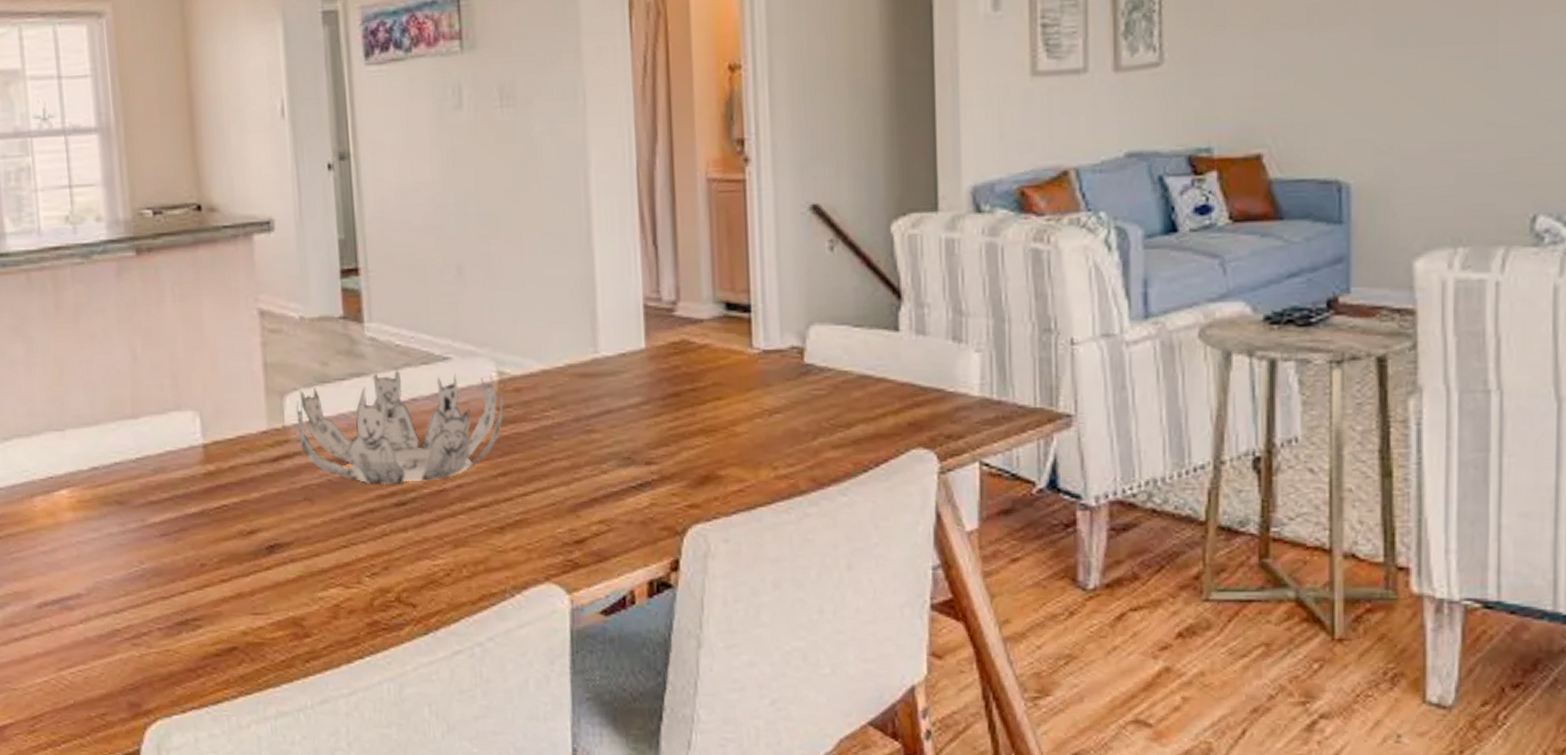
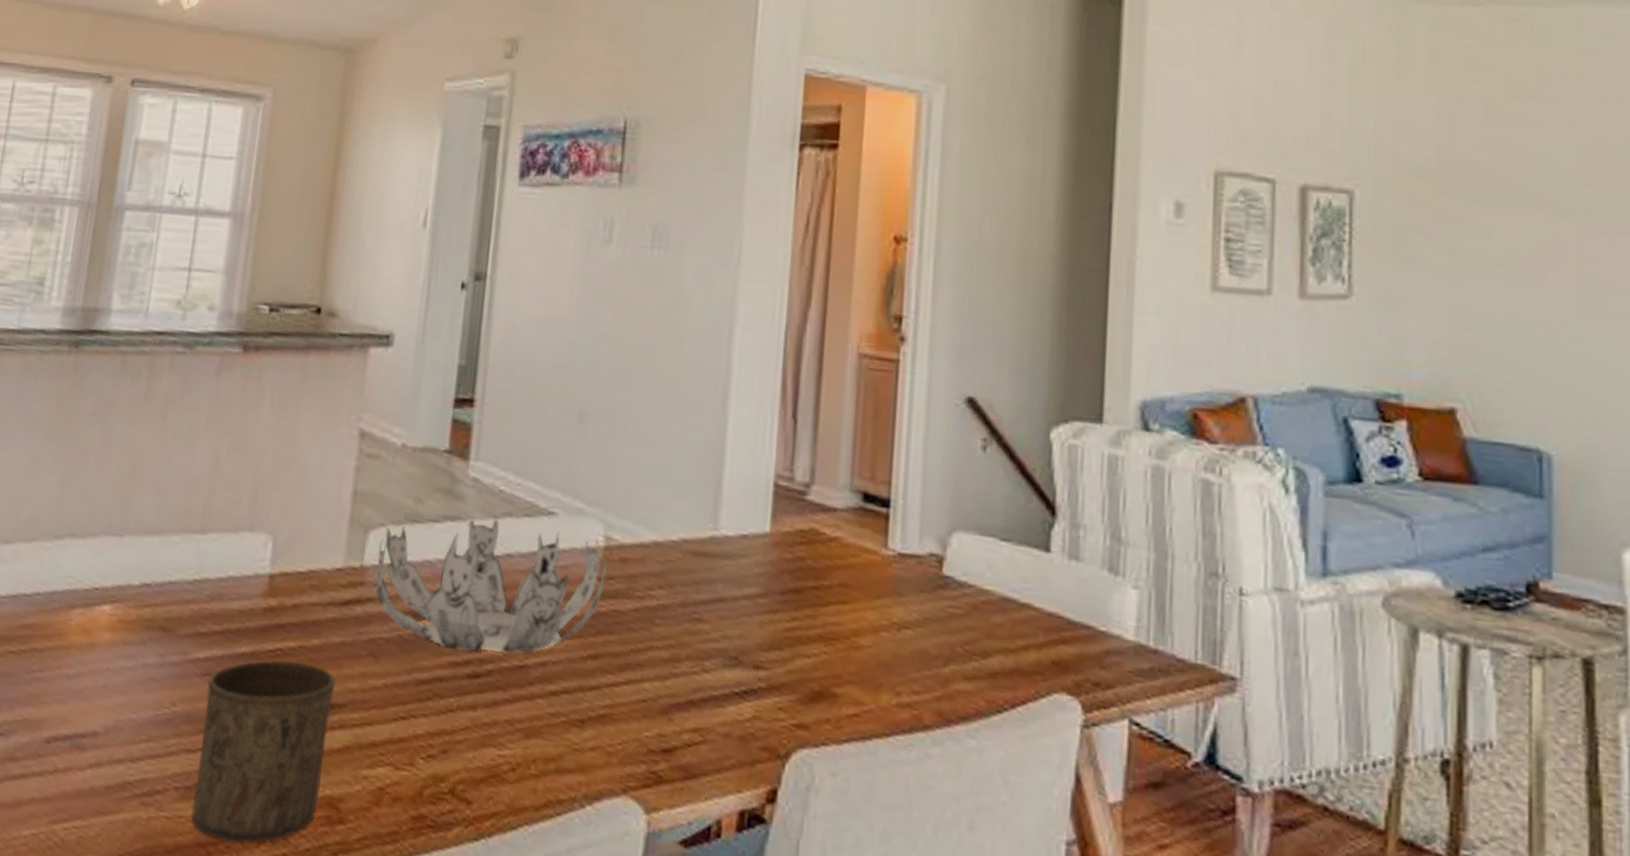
cup: none [168,513,285,664] -> present [191,660,335,843]

